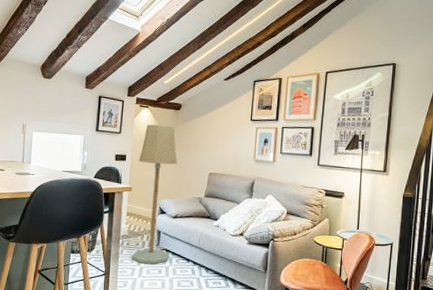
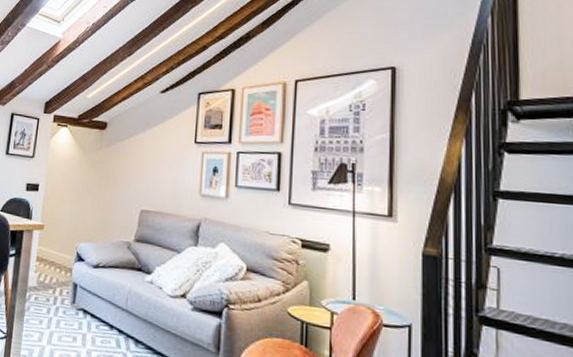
floor lamp: present [131,124,177,264] -> none [39,147,101,329]

